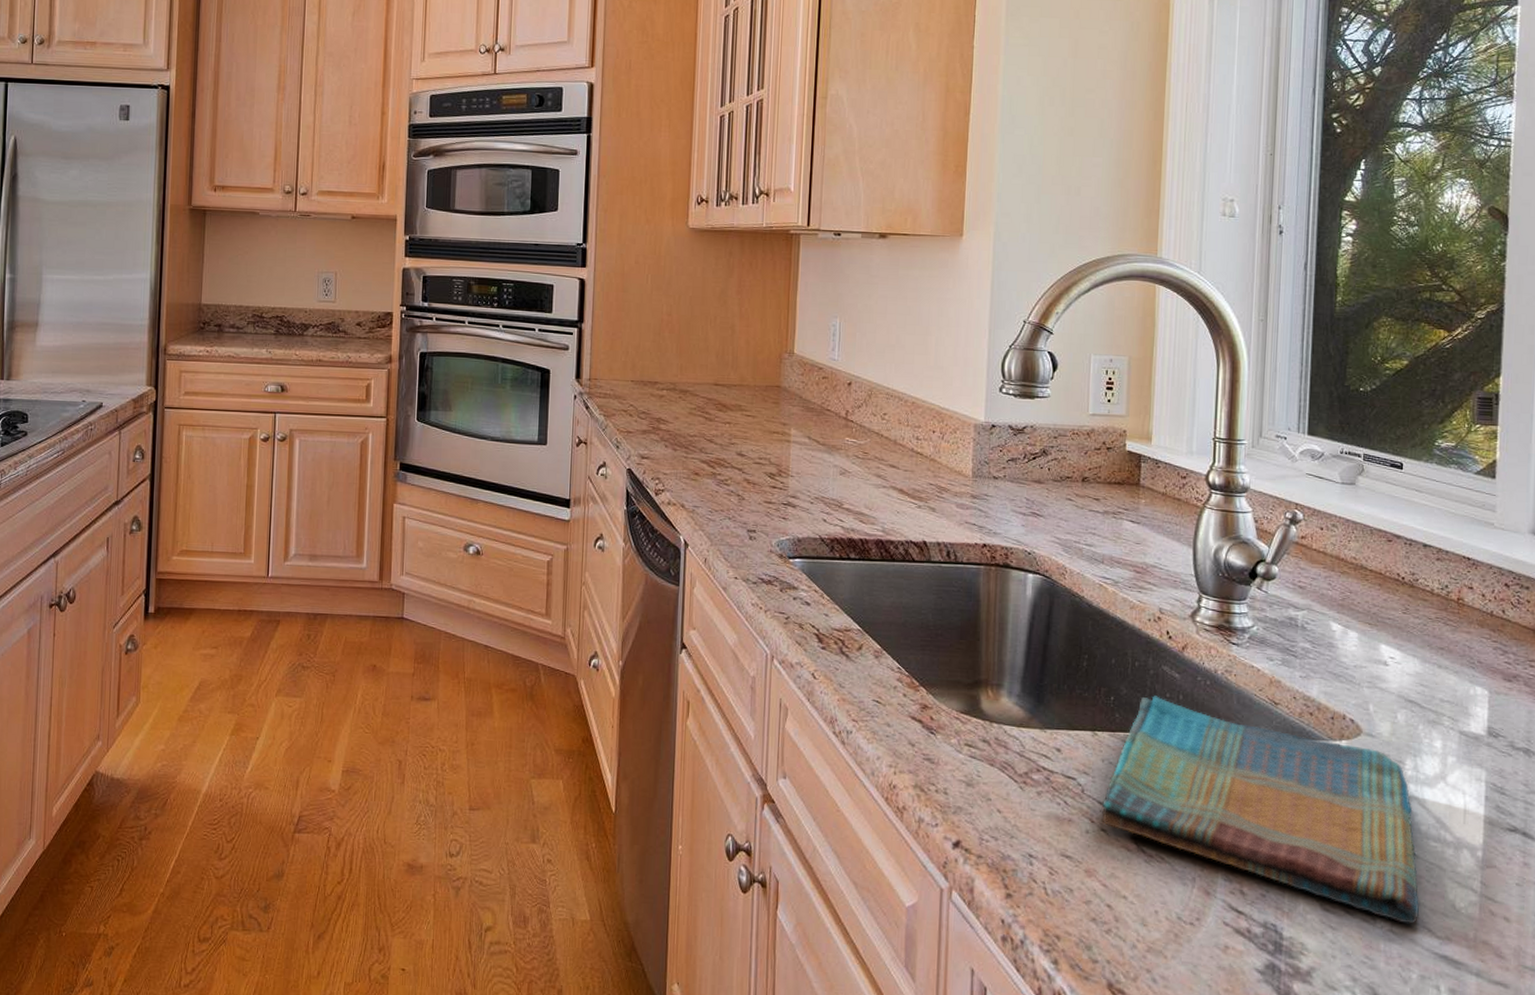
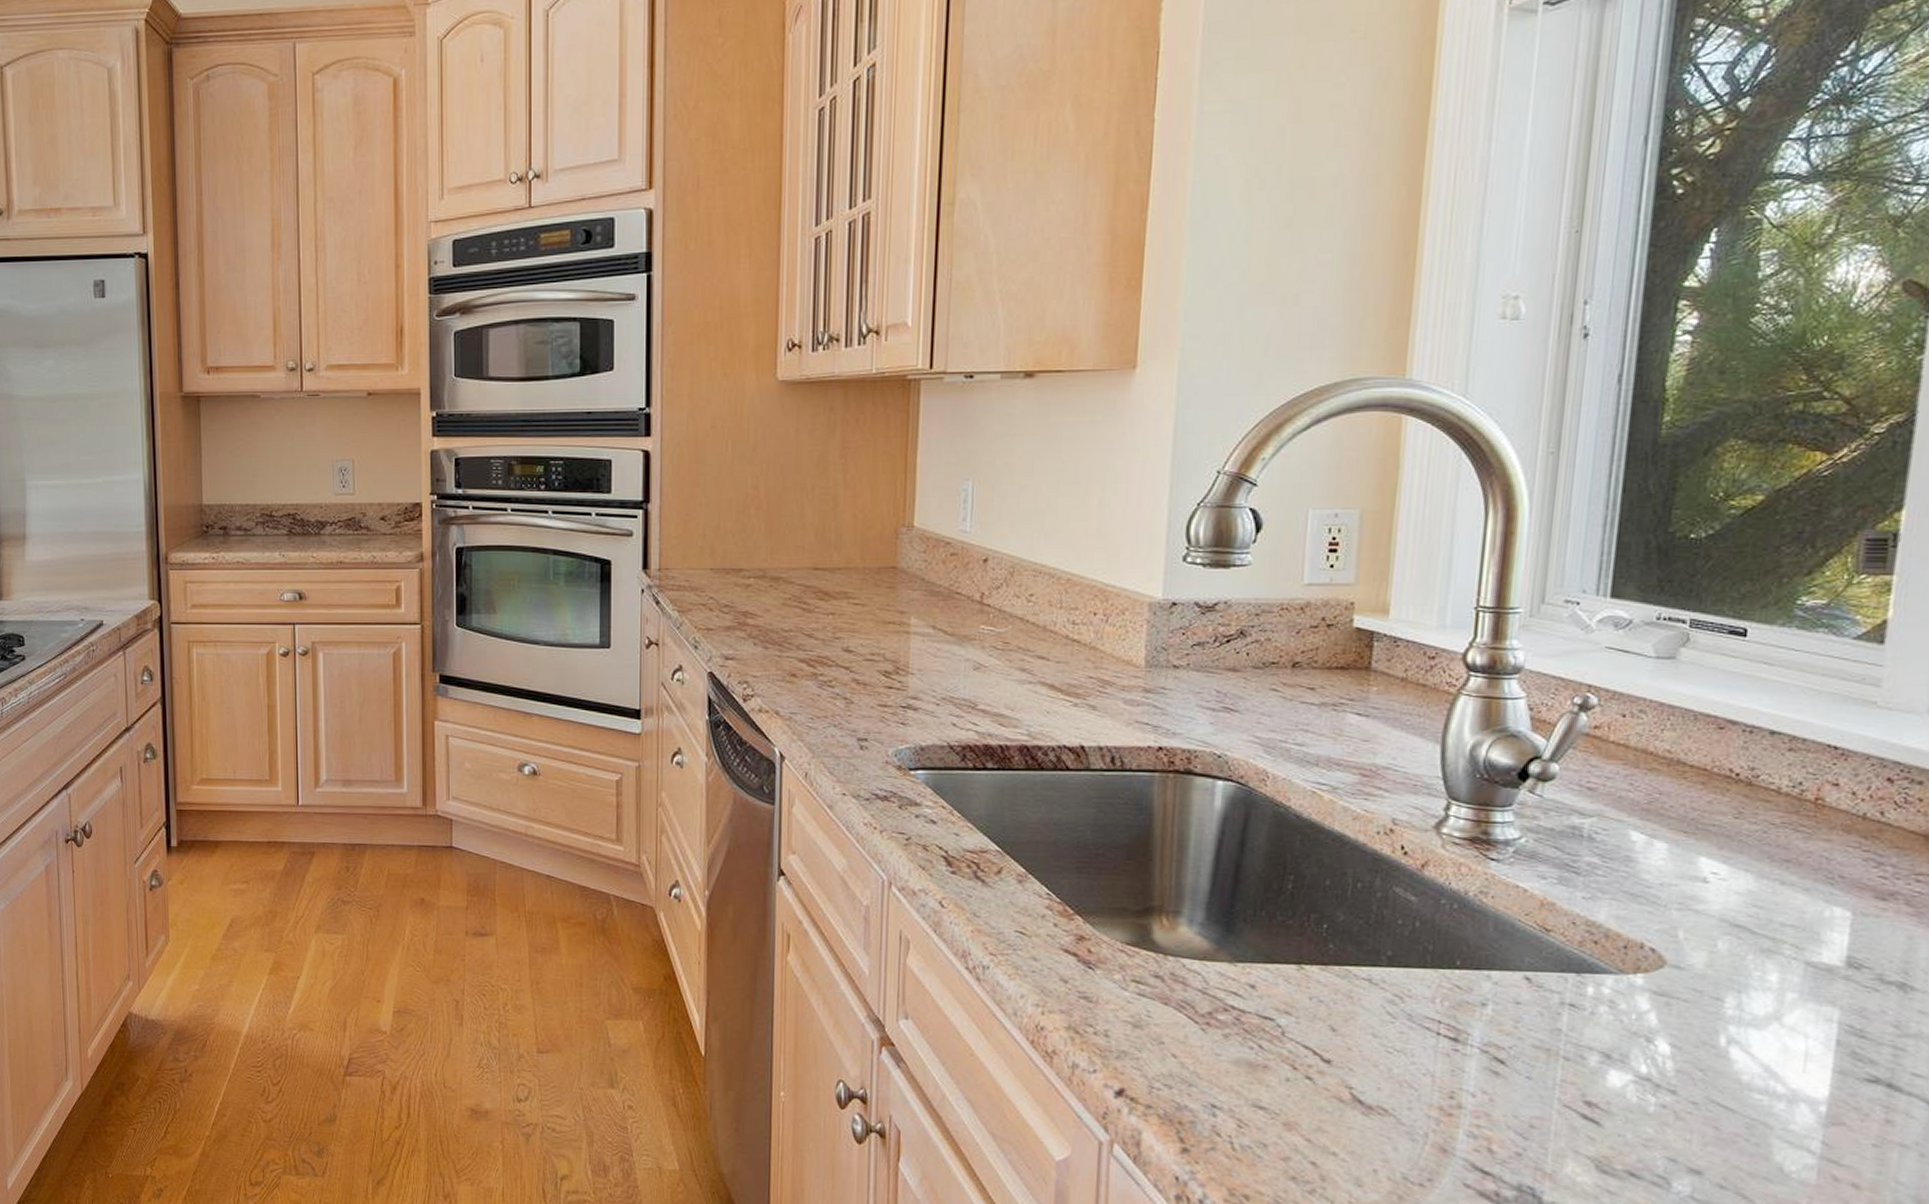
dish towel: present [1101,696,1420,924] -> none [1306,922,1734,1190]

